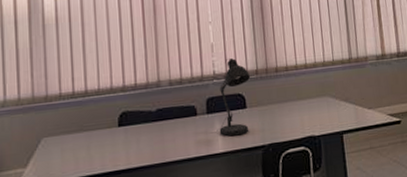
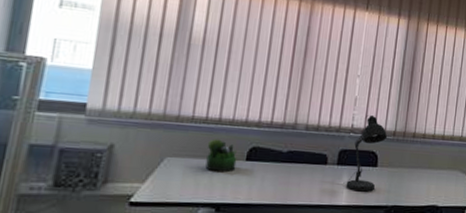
plant: none [78,111,110,144] -> present [205,139,237,173]

